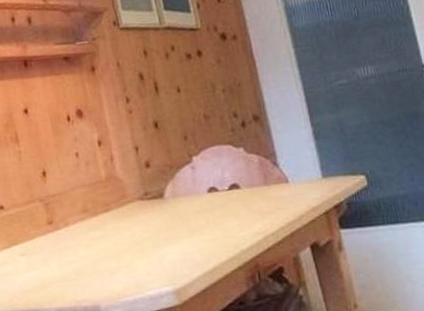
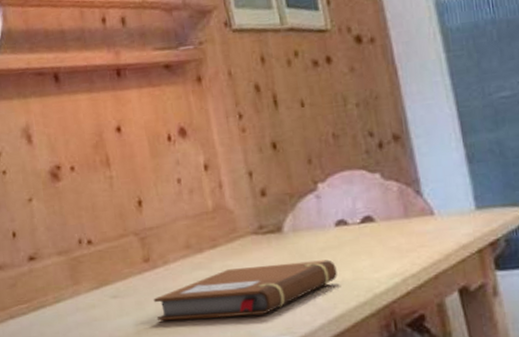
notebook: none [56,221,210,275] -> present [153,259,337,321]

